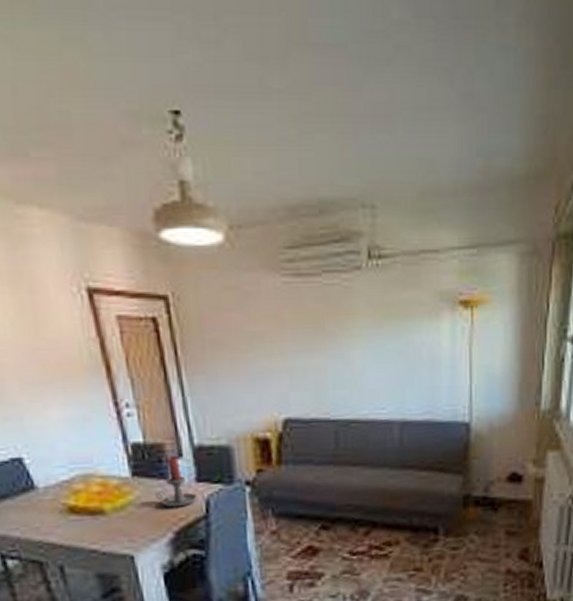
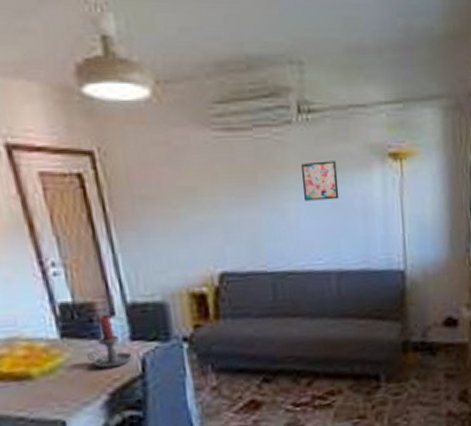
wall art: none [368,308,406,349] -> present [300,160,339,201]

